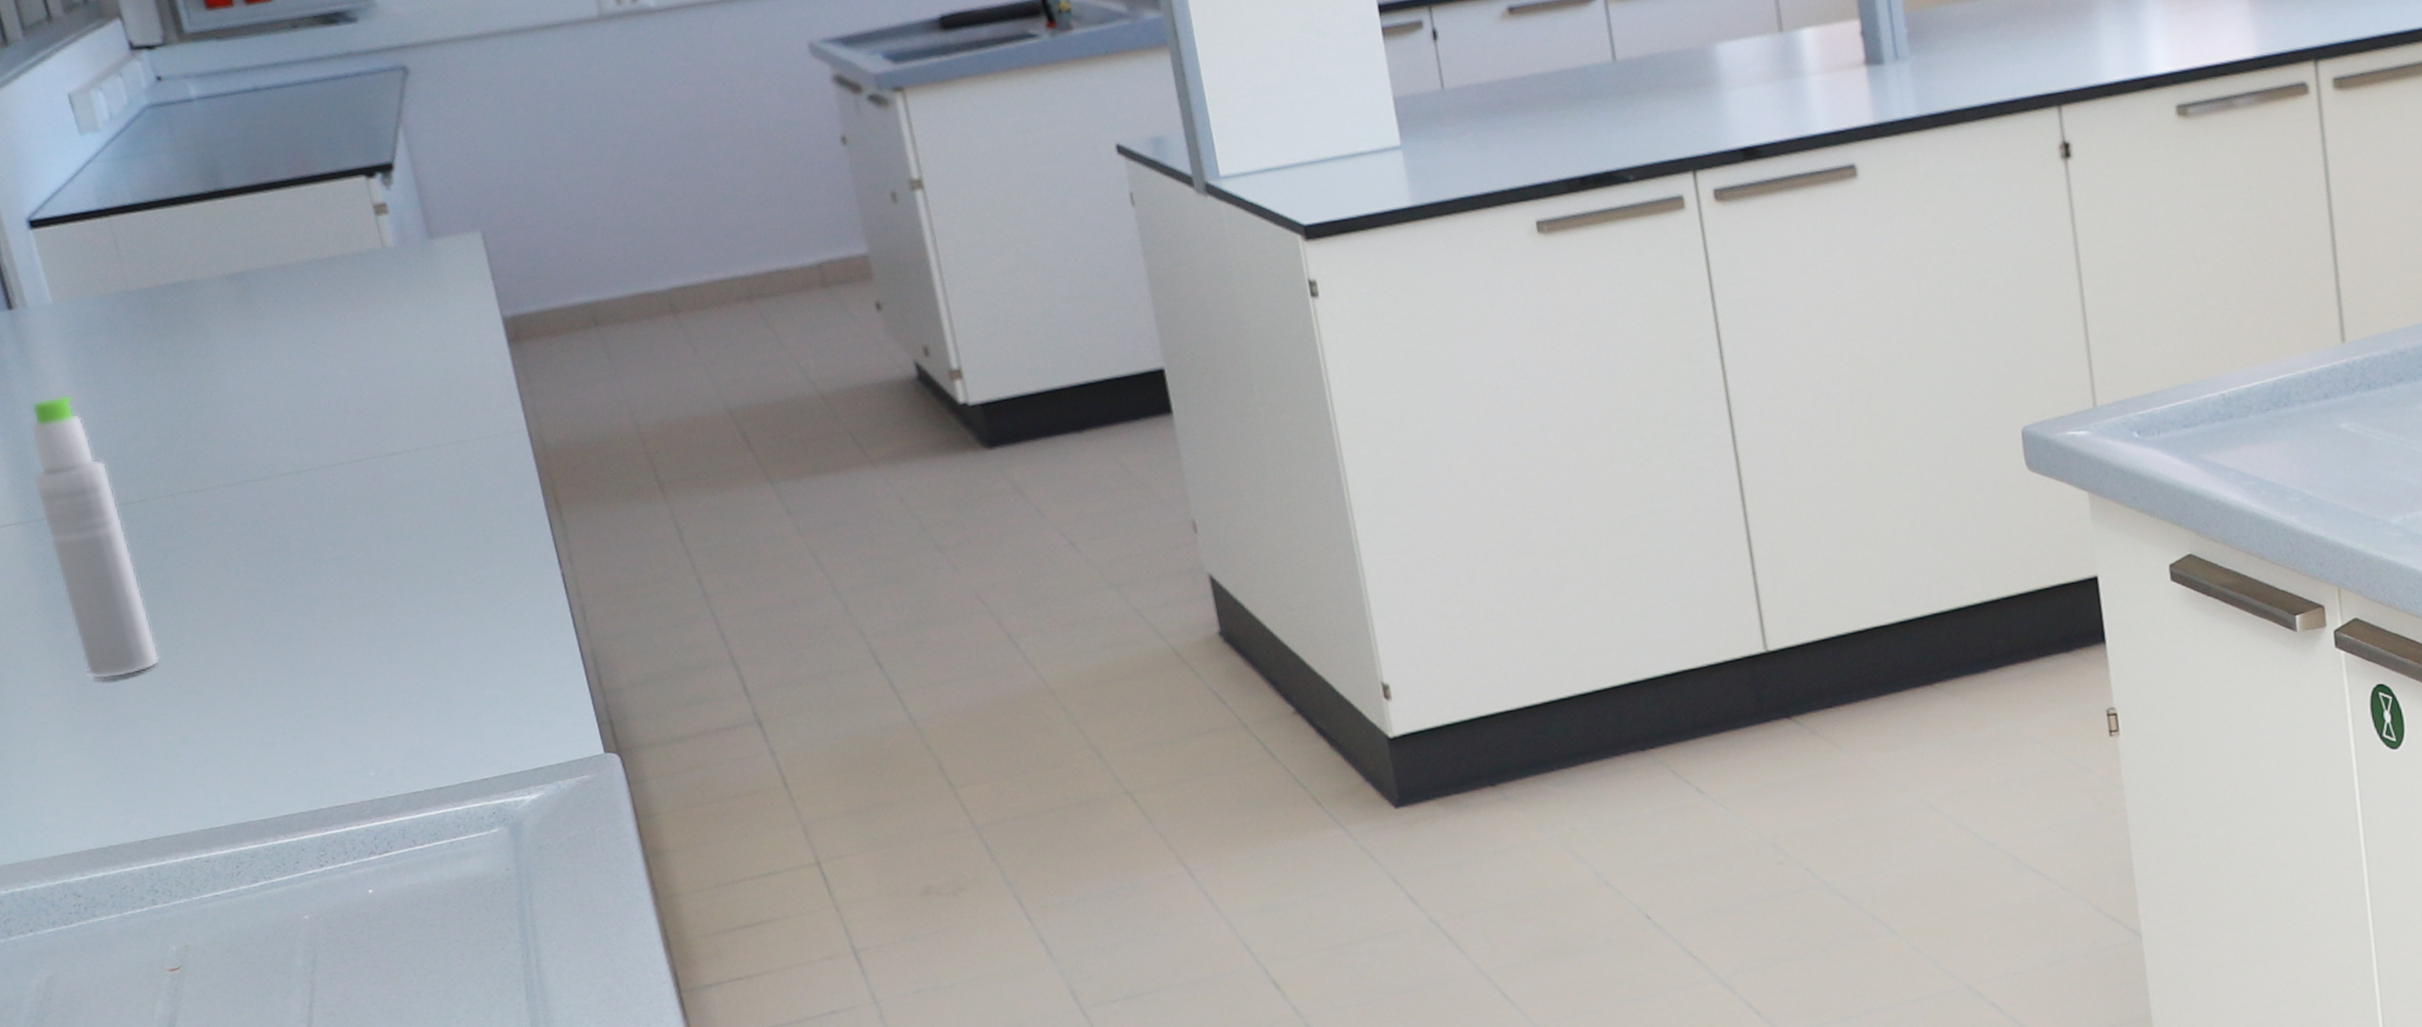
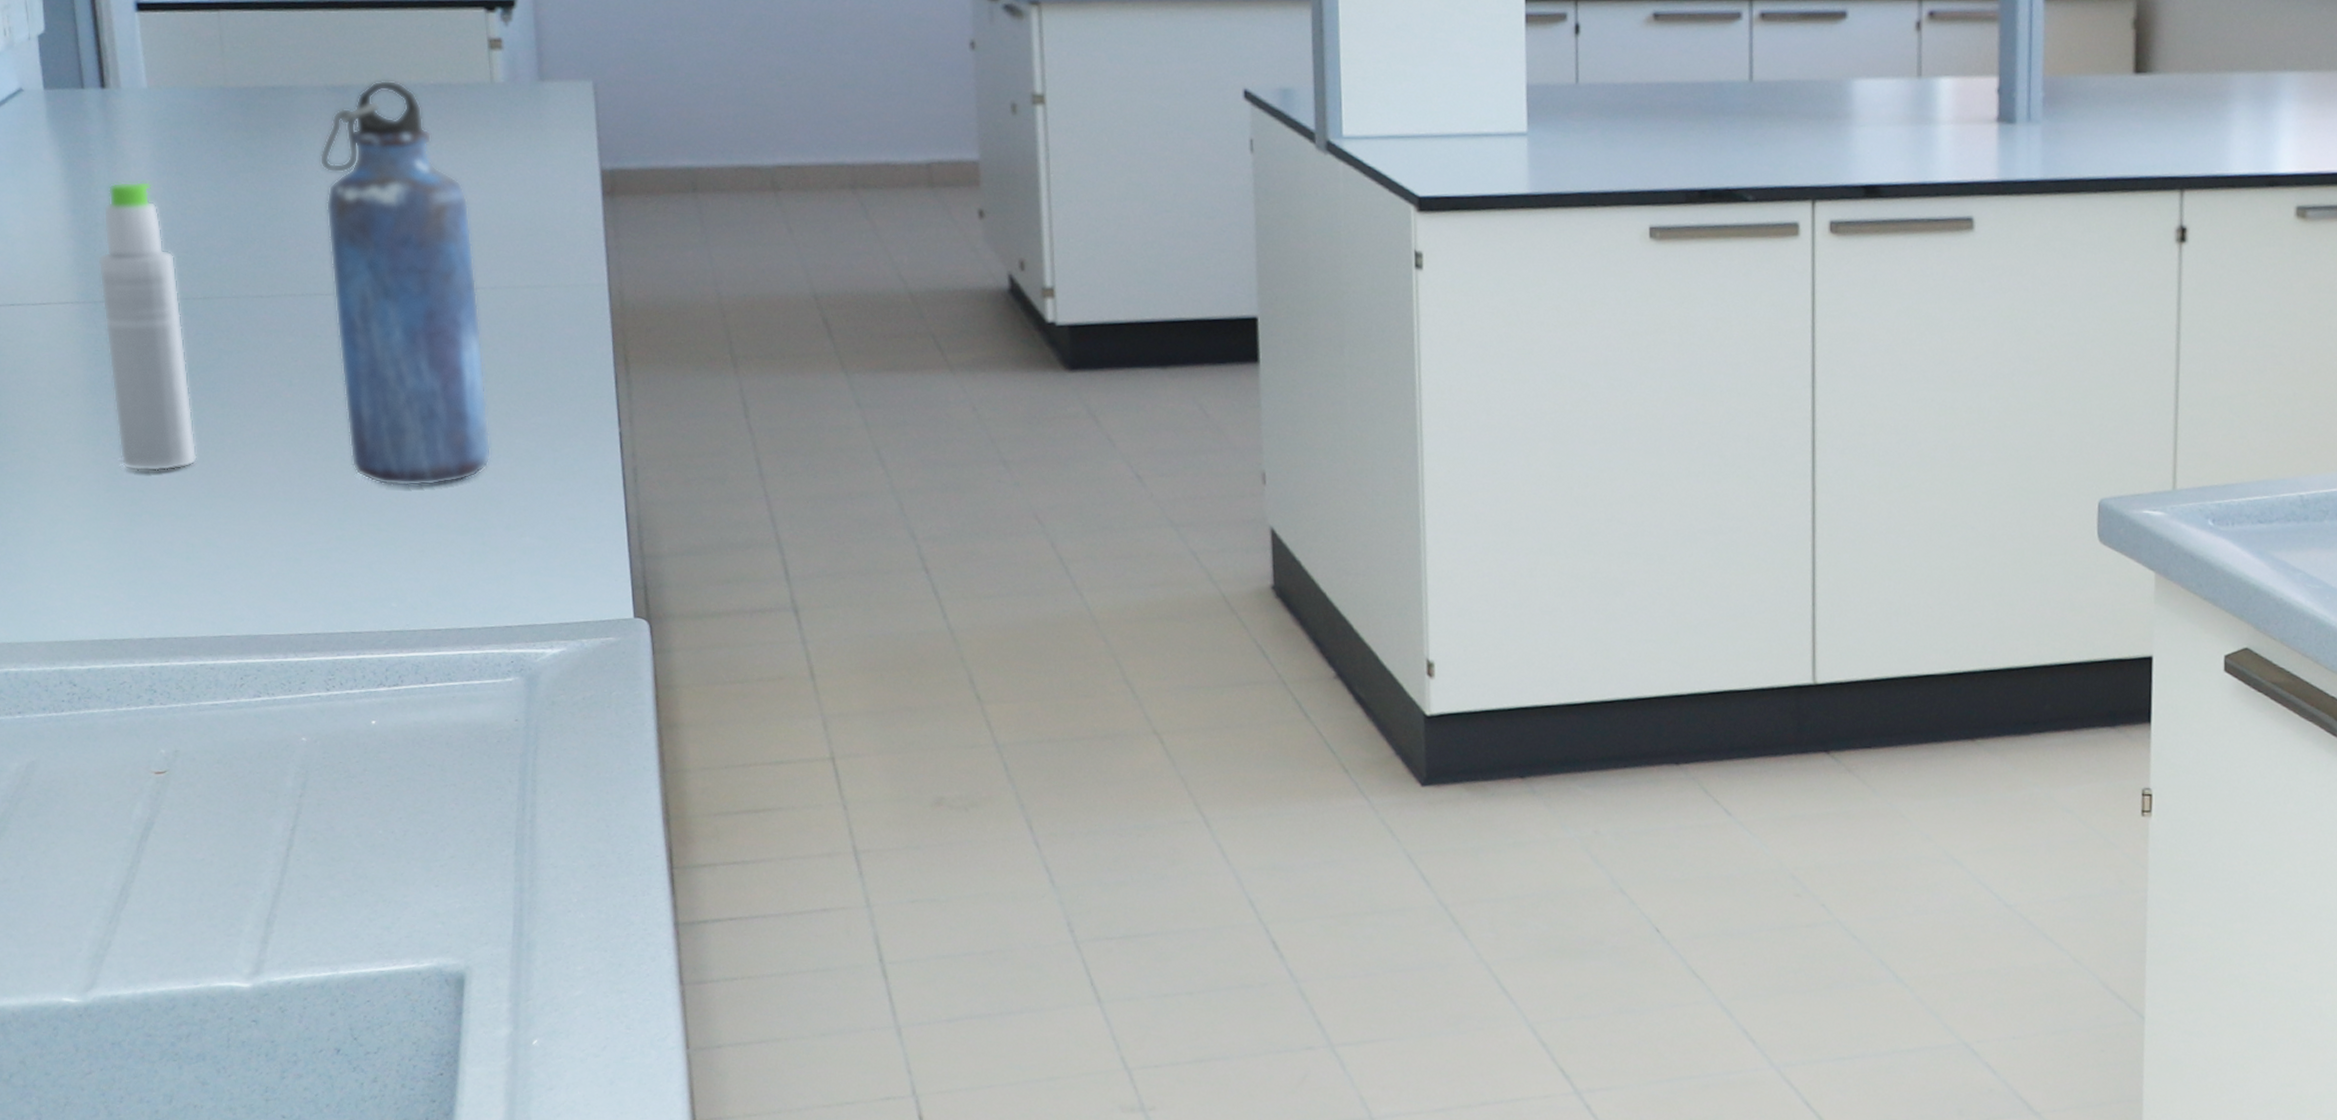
water bottle: none [228,259,443,659] -> present [319,80,492,487]

